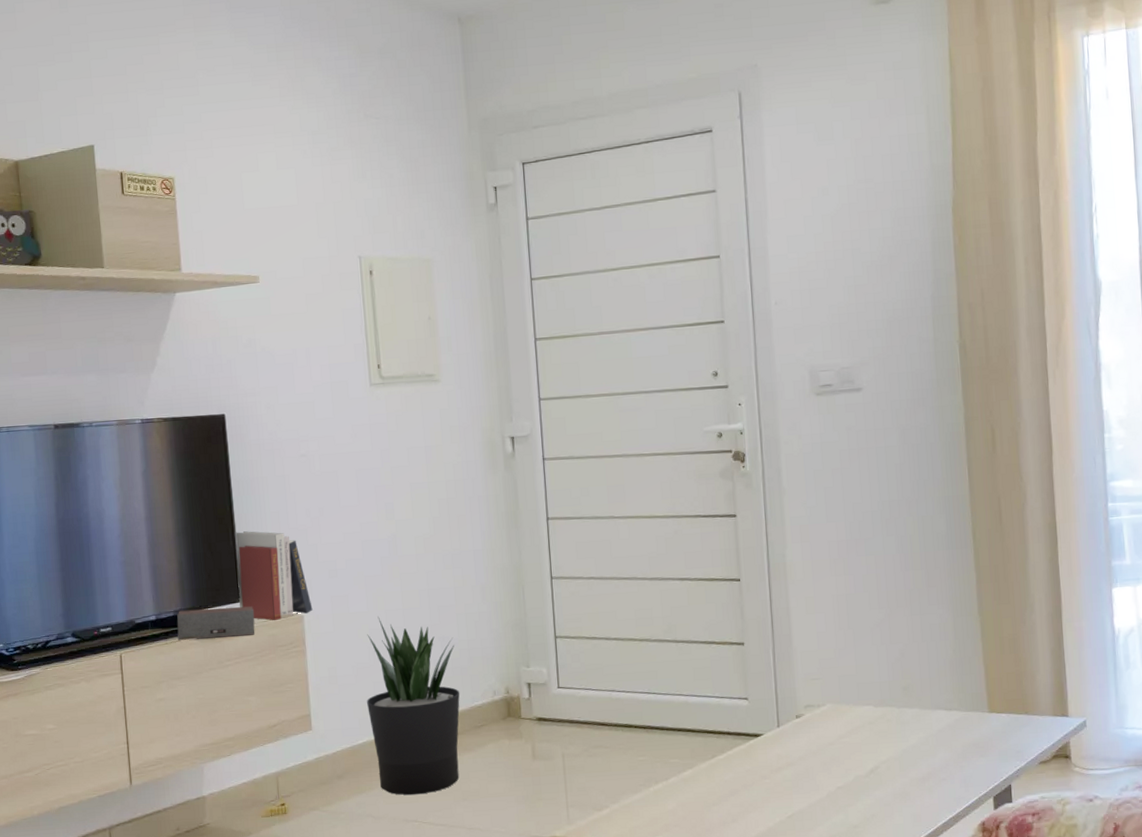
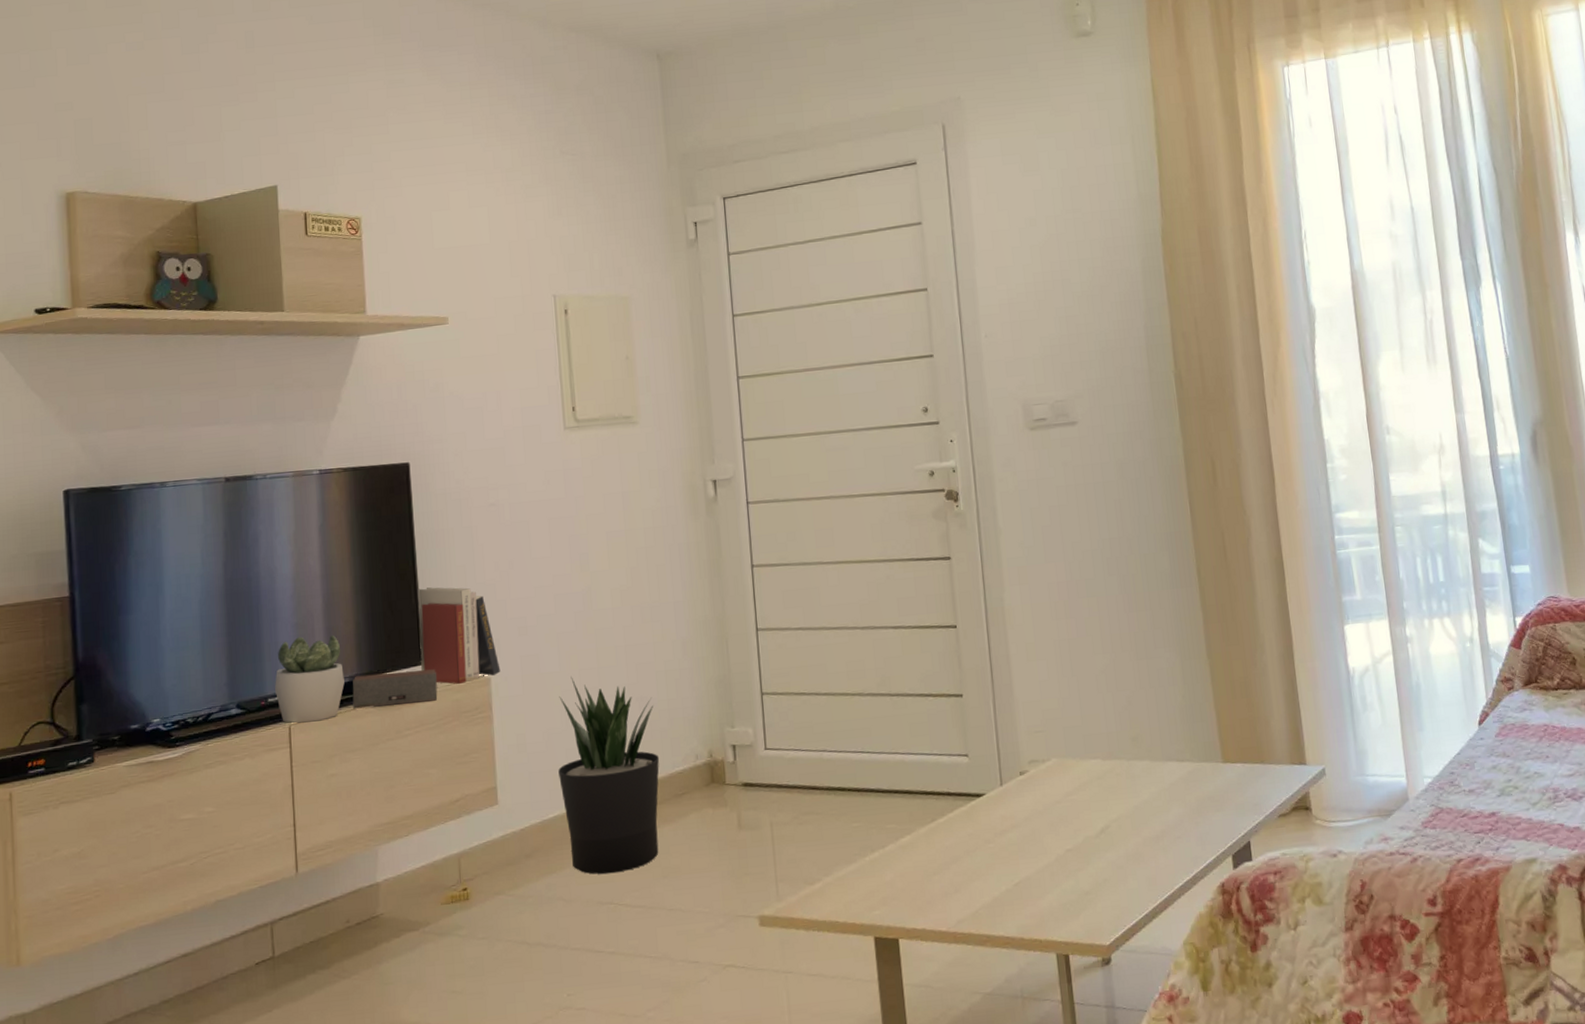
succulent plant: none [106,572,170,652] -> present [275,635,345,723]

